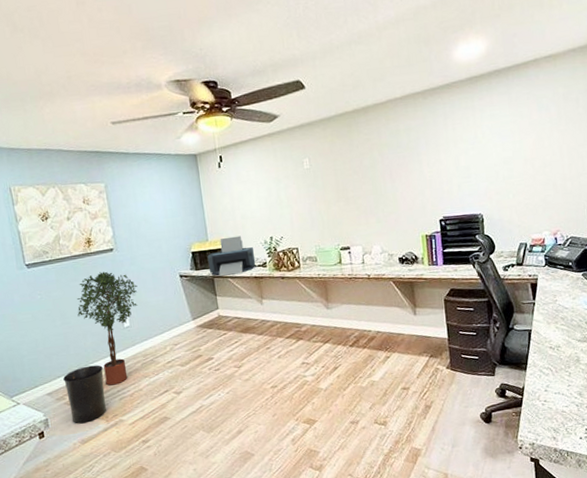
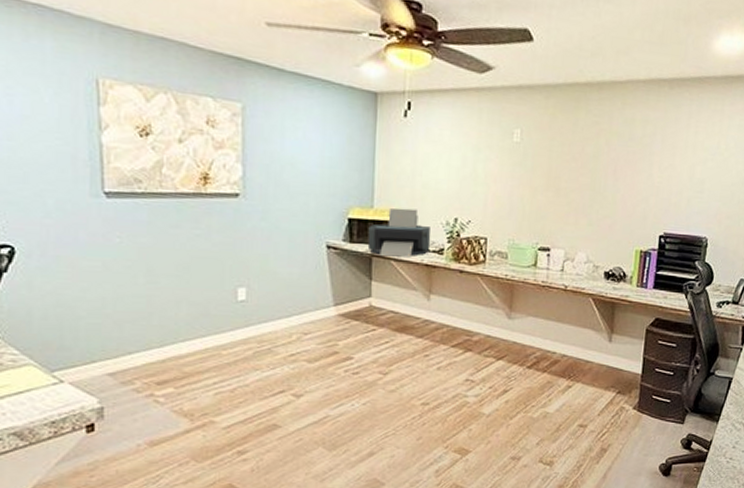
waste bin: present [63,365,106,424] -> none [136,344,197,420]
potted tree: present [76,271,138,386] -> none [172,222,266,374]

